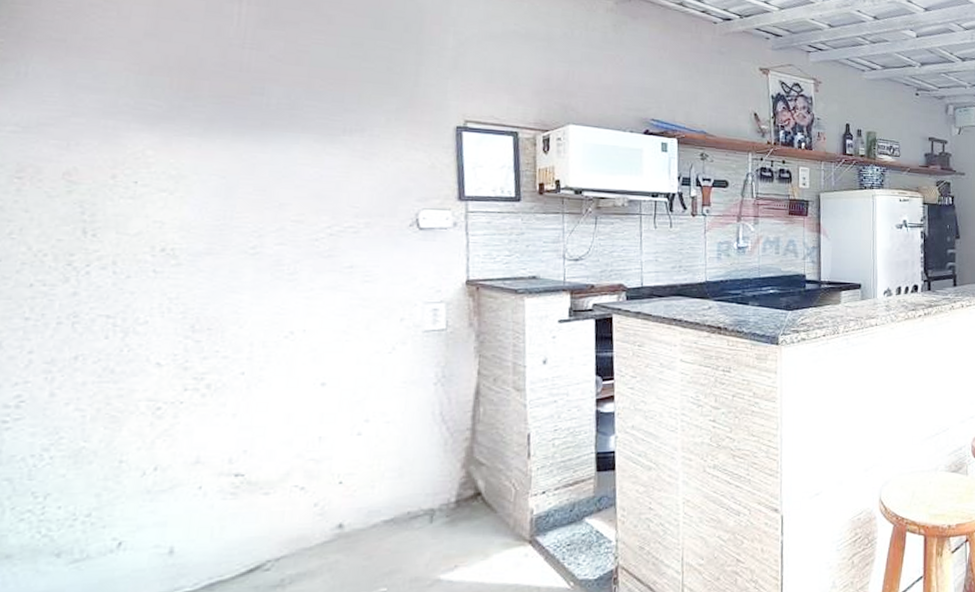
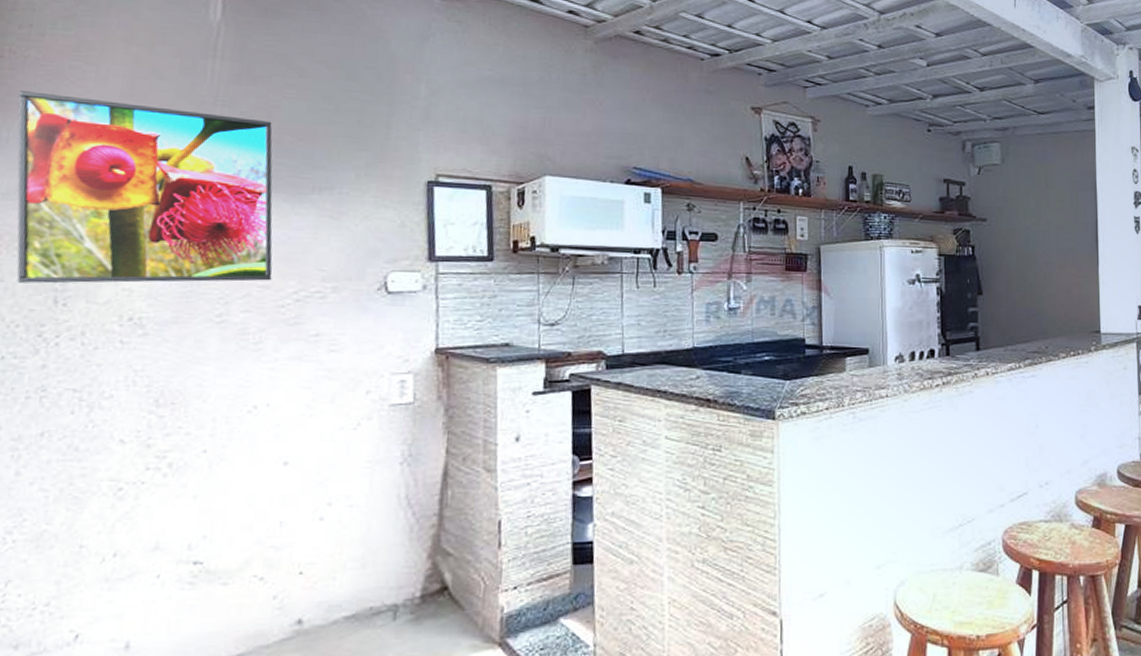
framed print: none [35,26,306,216] -> present [16,91,273,284]

